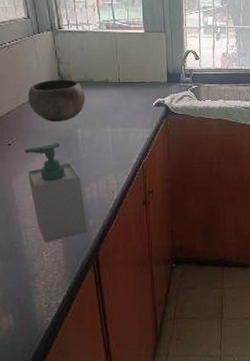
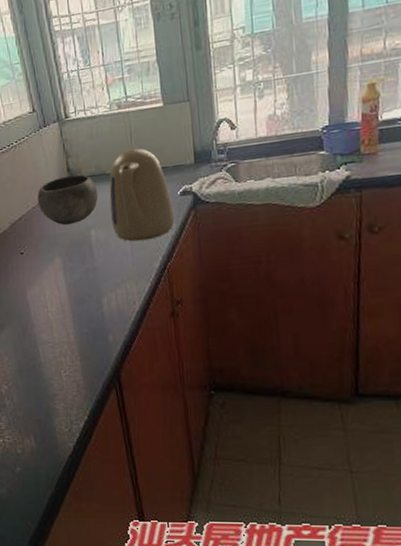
soap bottle: present [24,143,87,243] -> none [36,248,107,361]
kettle: none [95,63,150,141] -> present [109,148,175,242]

